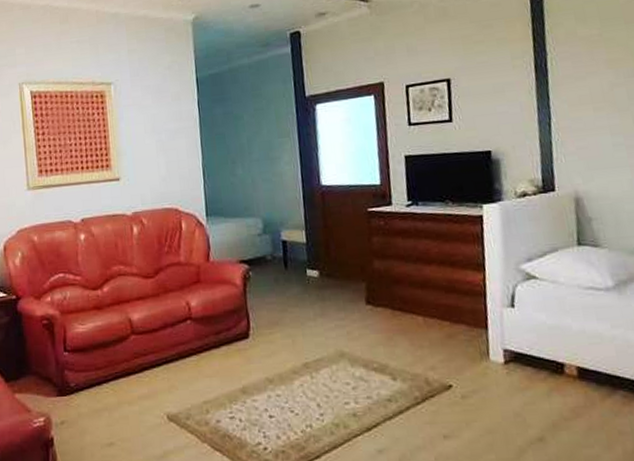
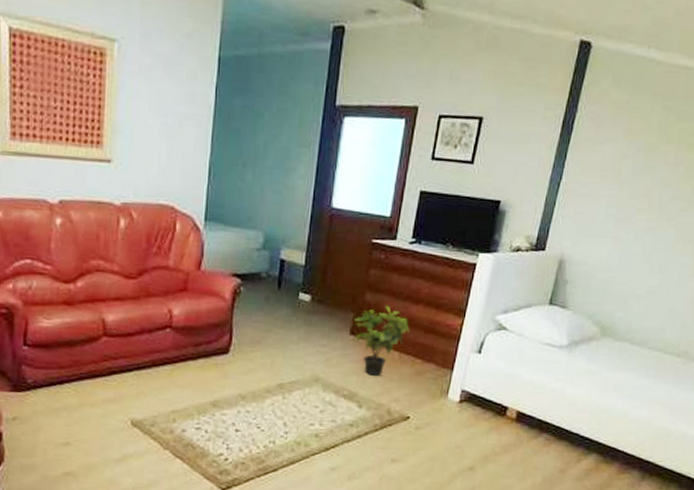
potted plant: none [367,270,429,346] -> present [354,305,410,377]

